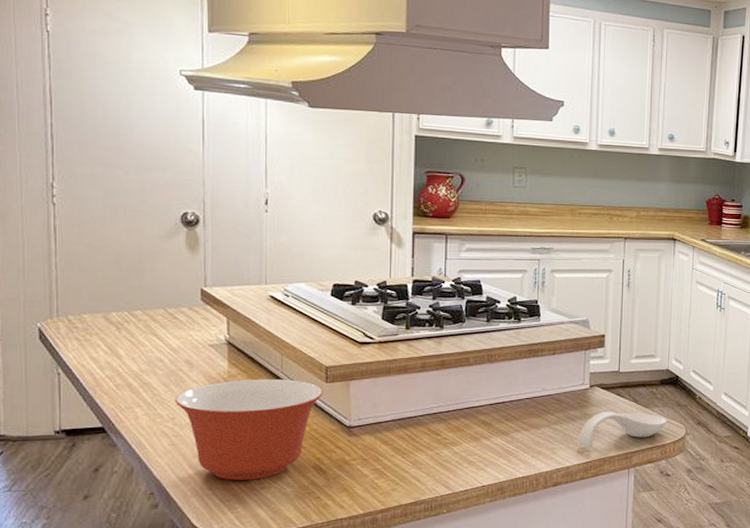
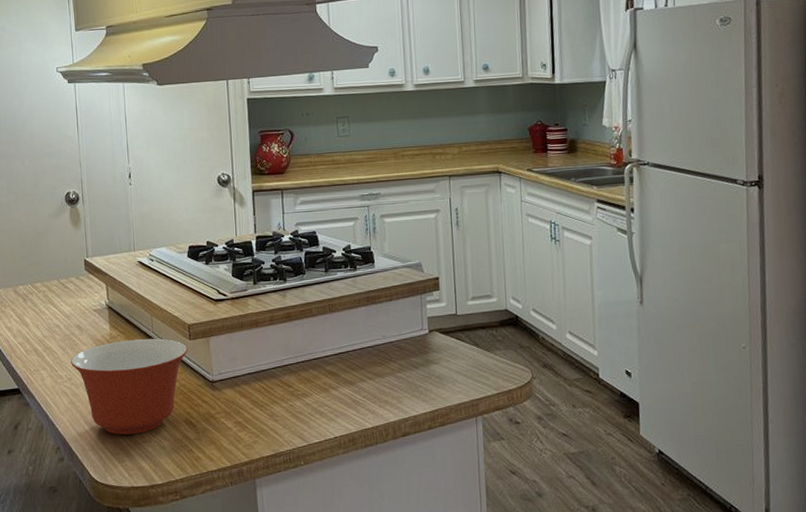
spoon rest: present [578,411,667,448] -> none [422,356,511,396]

